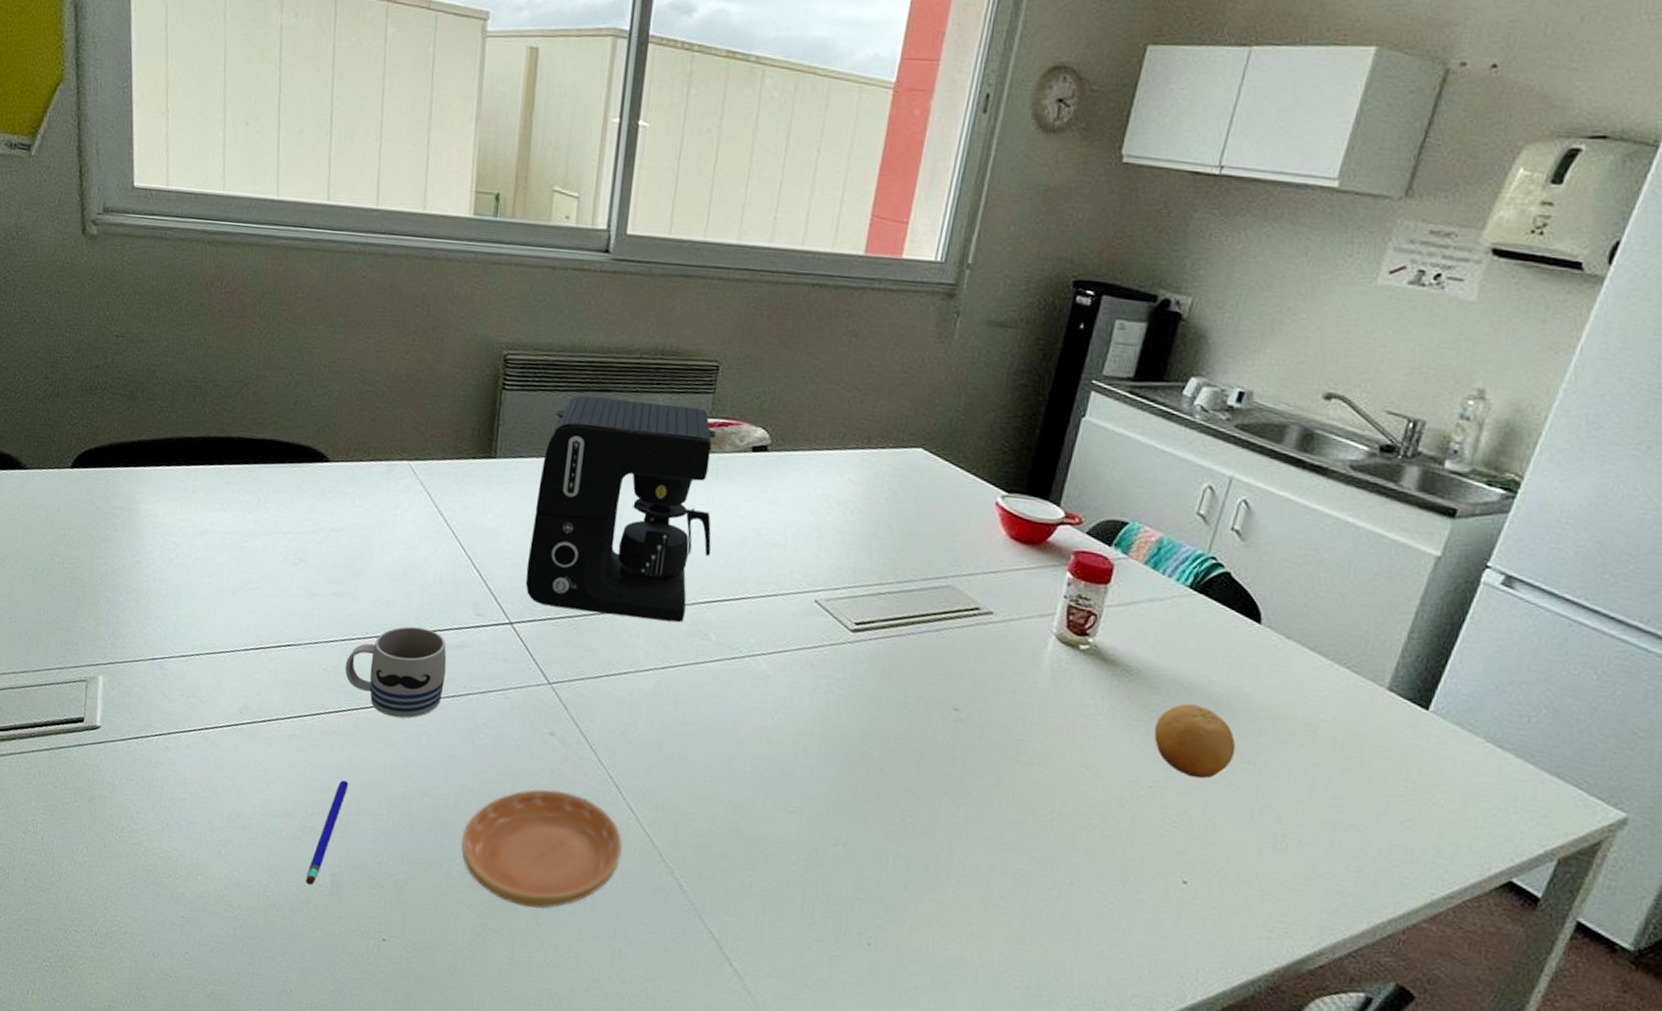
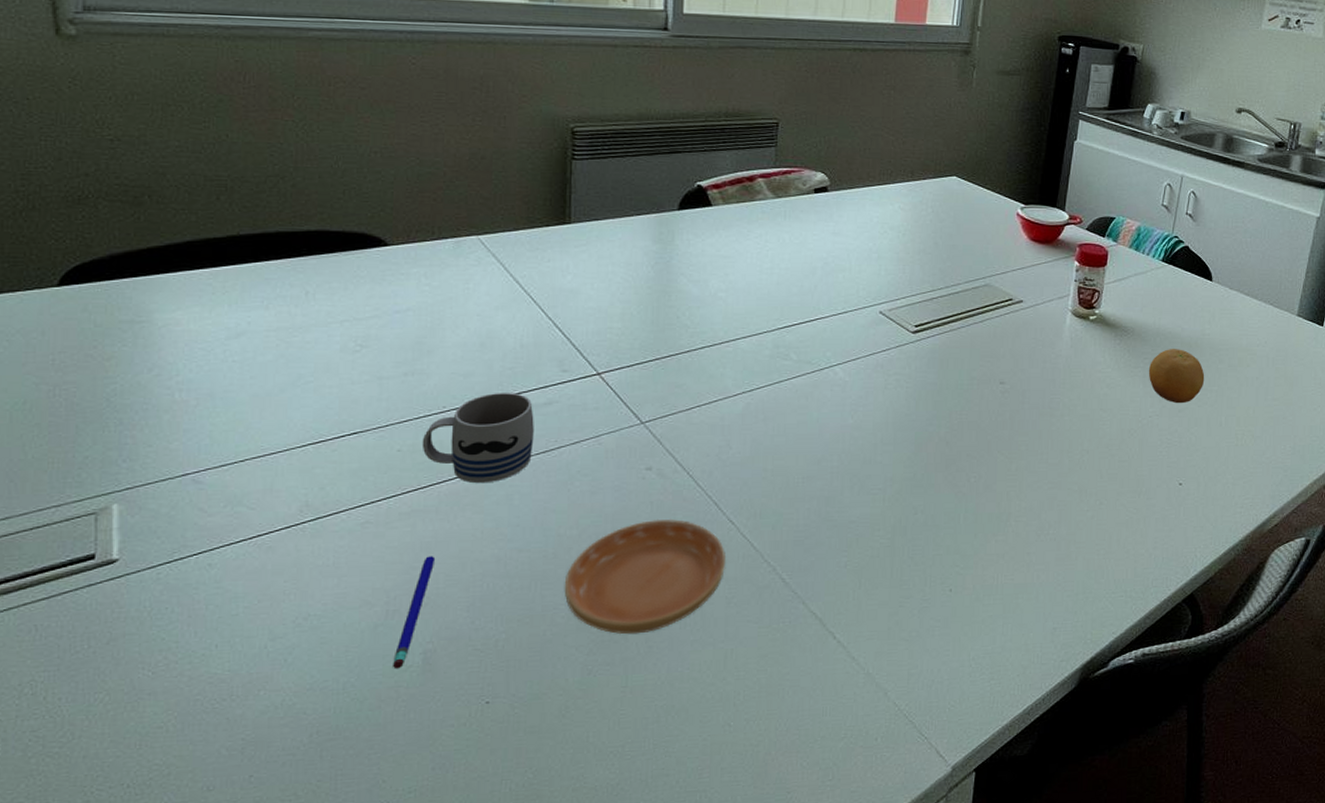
coffee maker: present [525,395,716,623] -> none [610,157,786,352]

